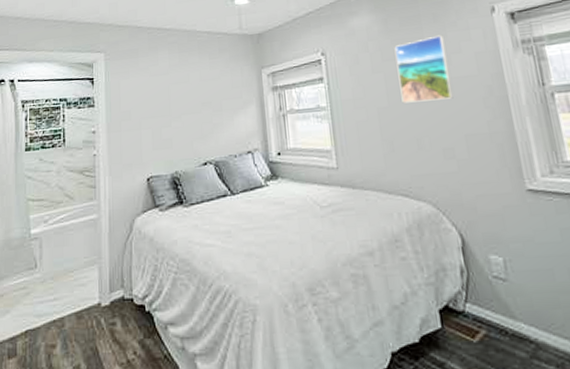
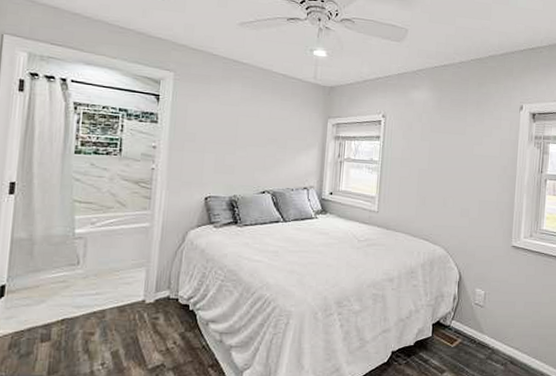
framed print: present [394,35,454,103] -> none [439,119,481,172]

